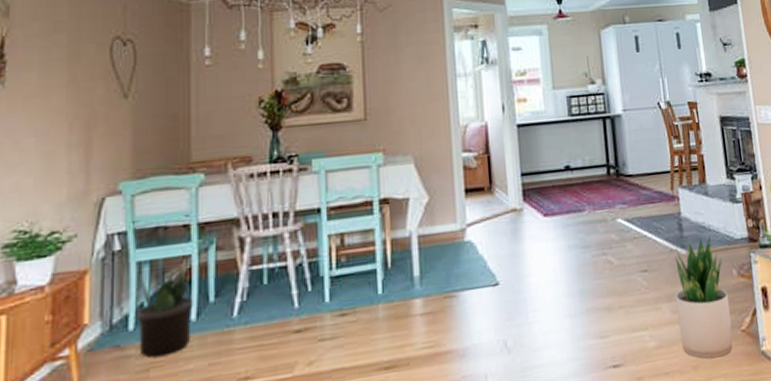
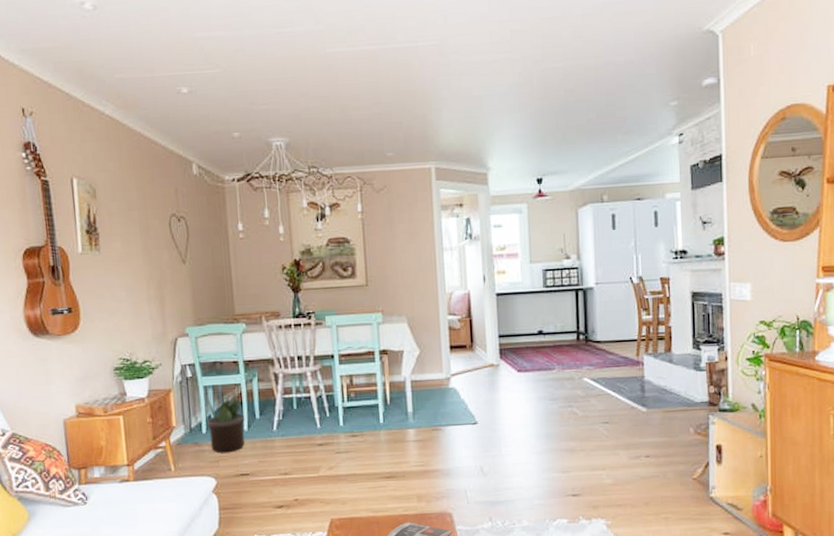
planter: present [675,236,733,359] -> none [633,398,684,498]

